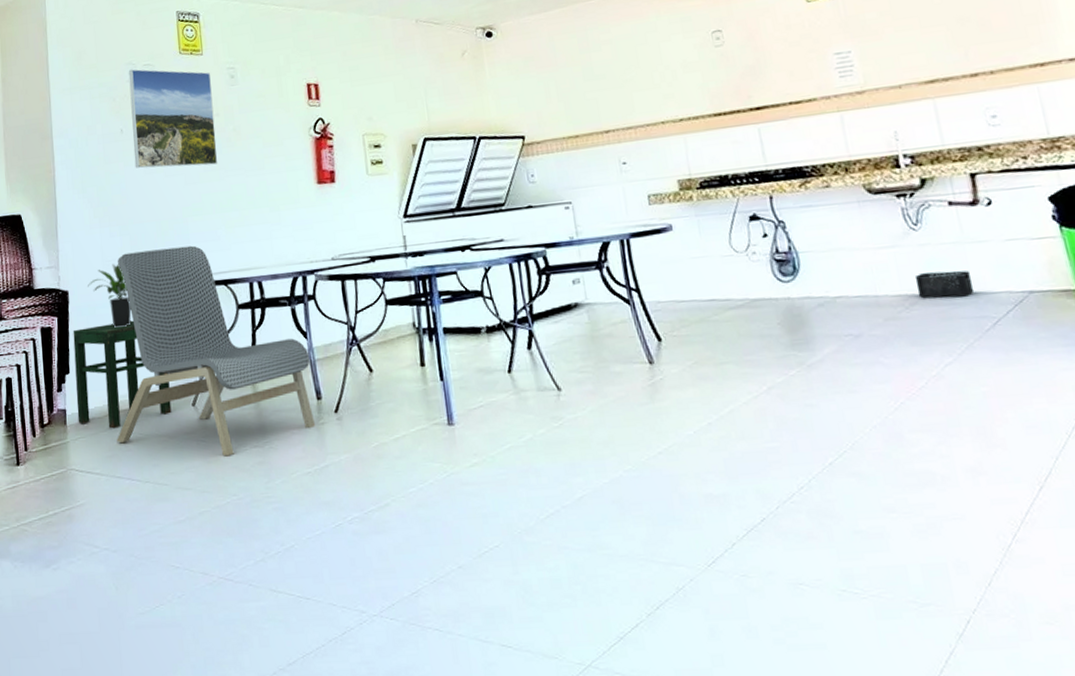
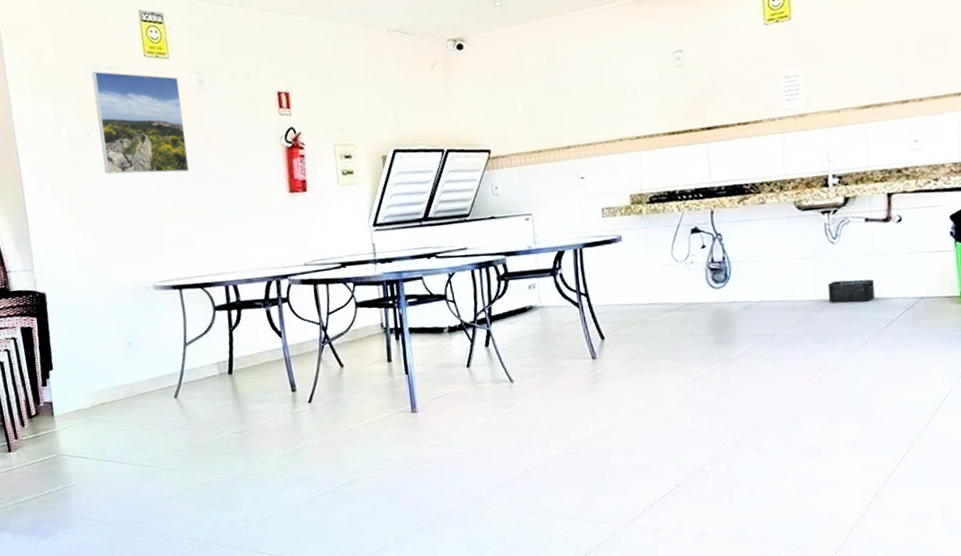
stool: present [73,320,172,429] -> none [53,321,155,419]
potted plant: present [88,263,132,328] -> none [65,267,111,328]
dining chair: present [117,245,316,457] -> none [93,250,291,442]

